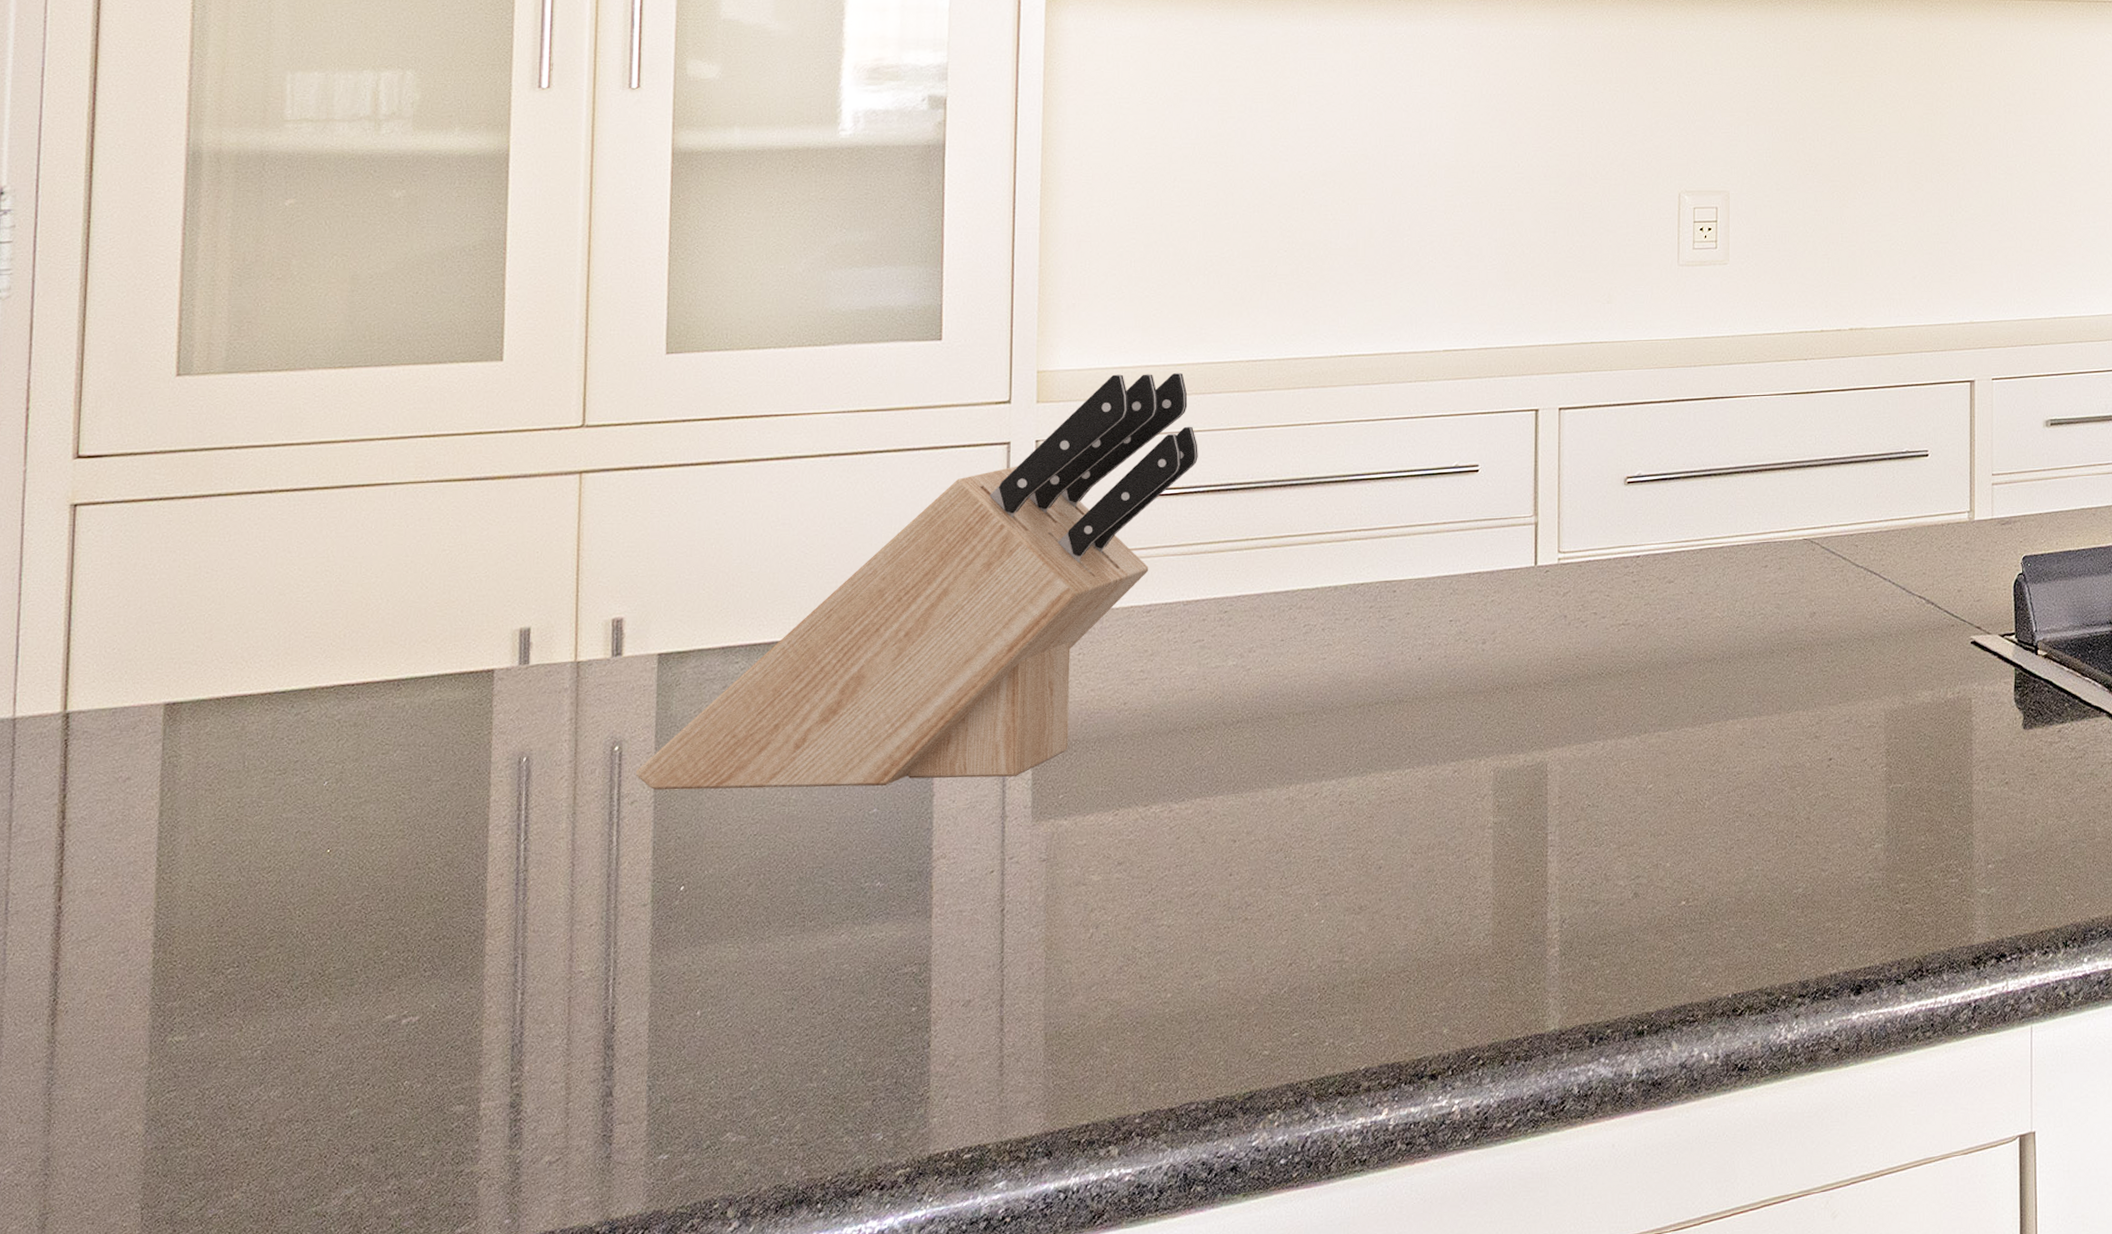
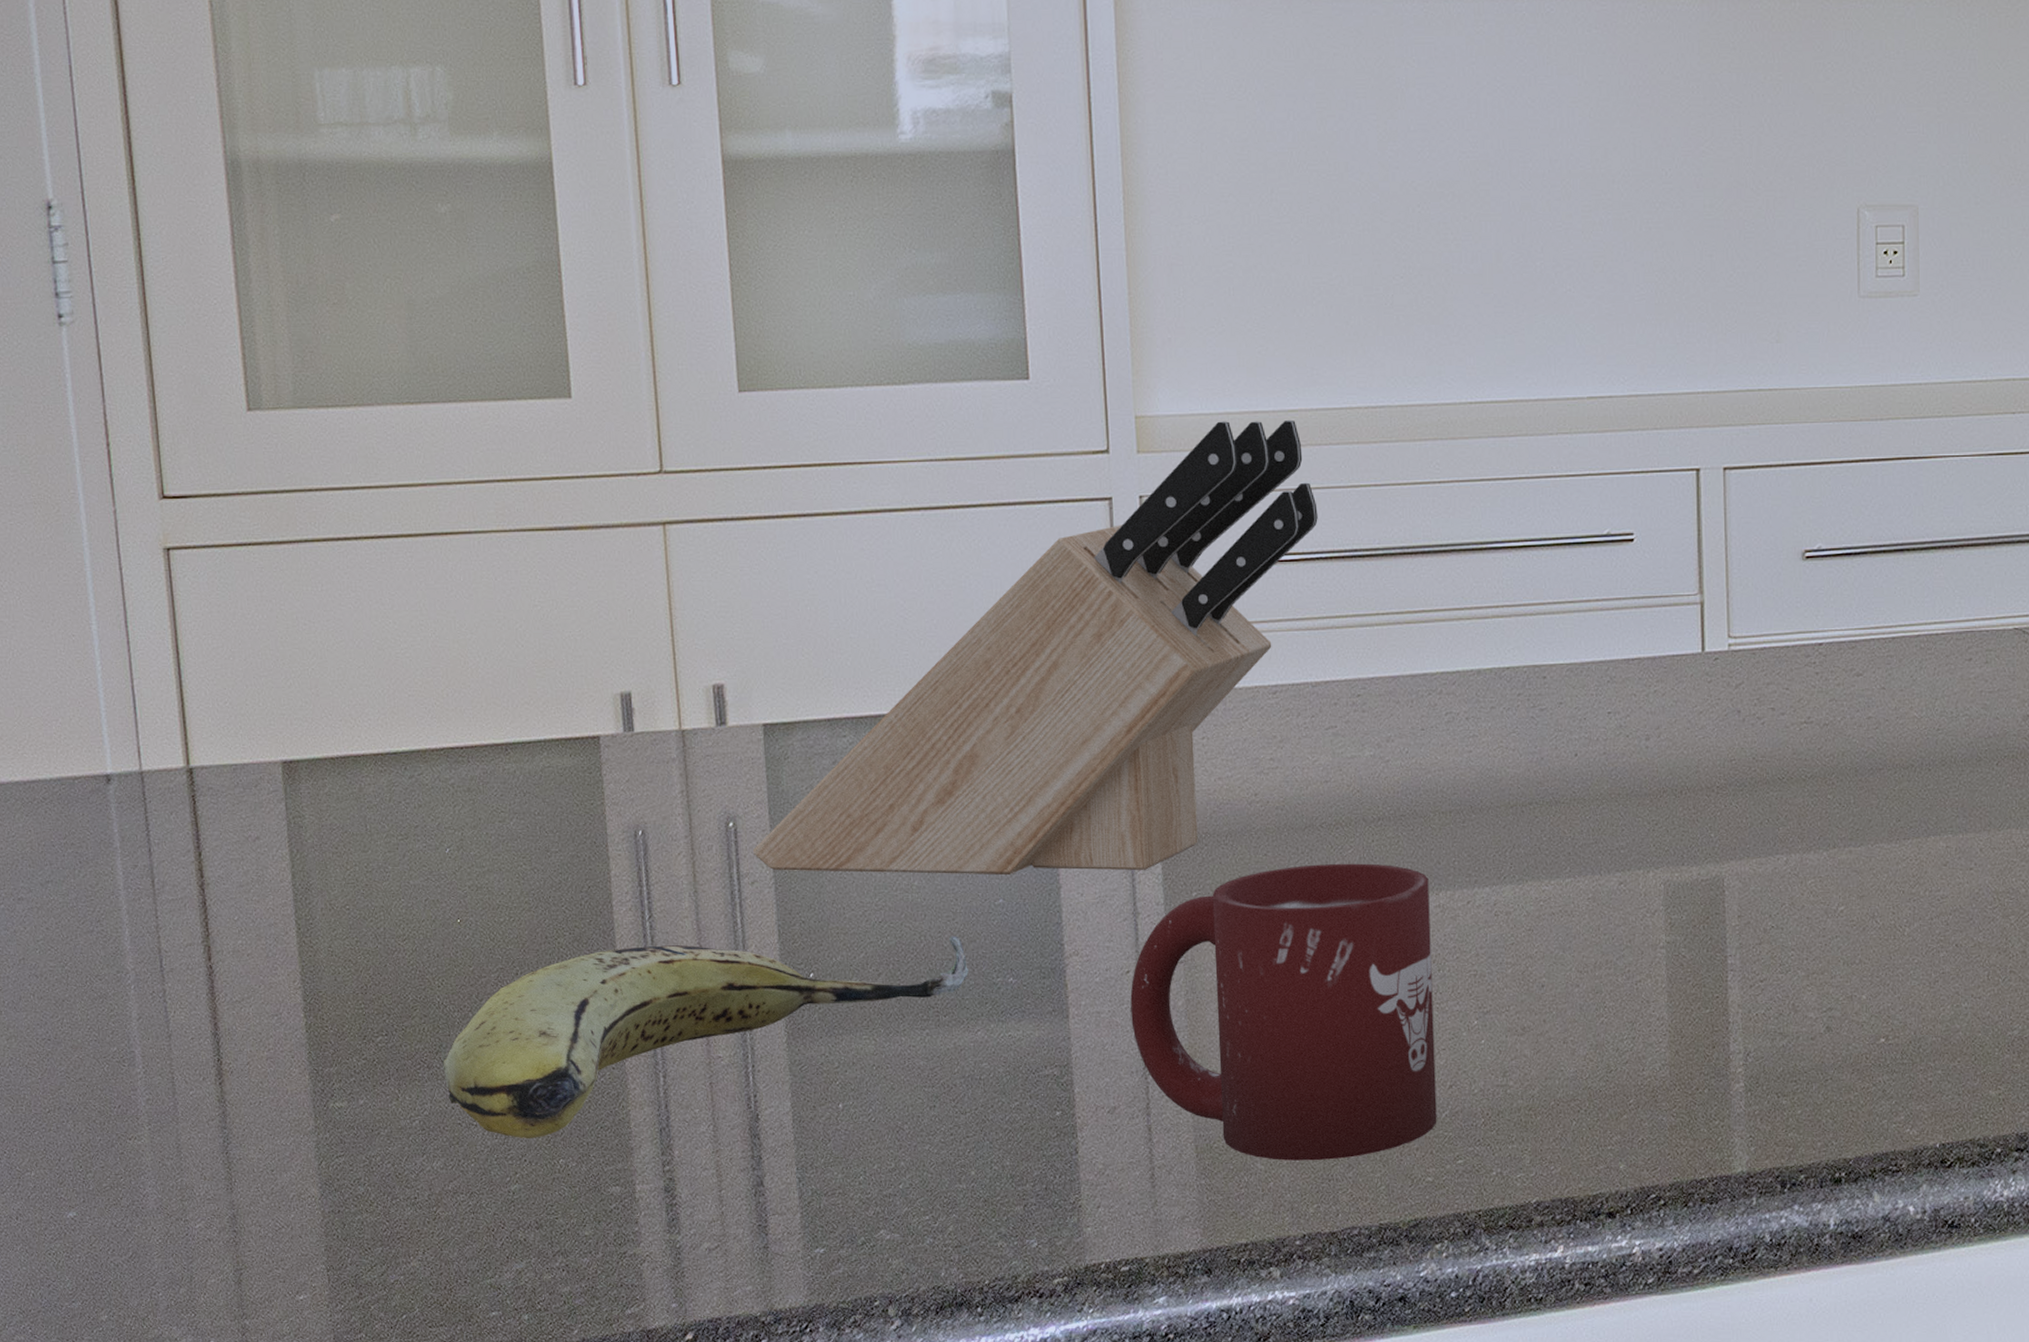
fruit: none [294,845,838,1063] -> present [443,936,969,1138]
cup: none [992,762,1280,1043] -> present [1130,863,1437,1161]

